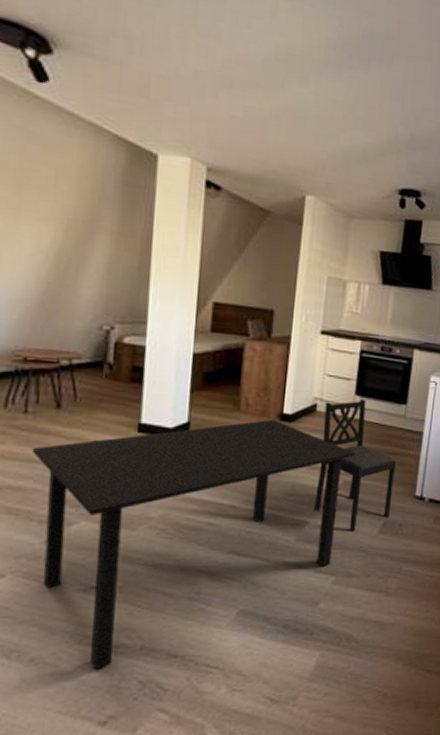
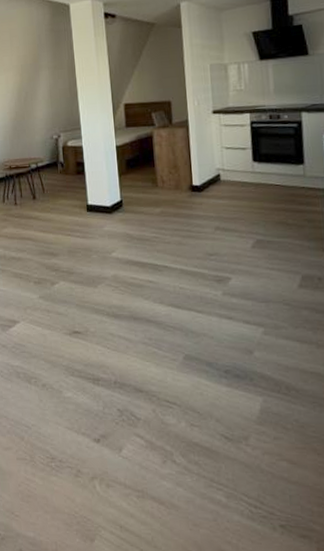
dining set: present [31,398,397,670] -> none [23,164,307,397]

